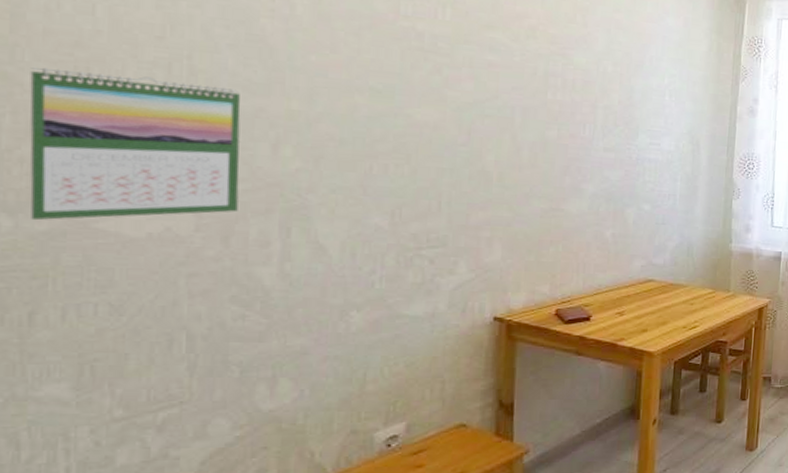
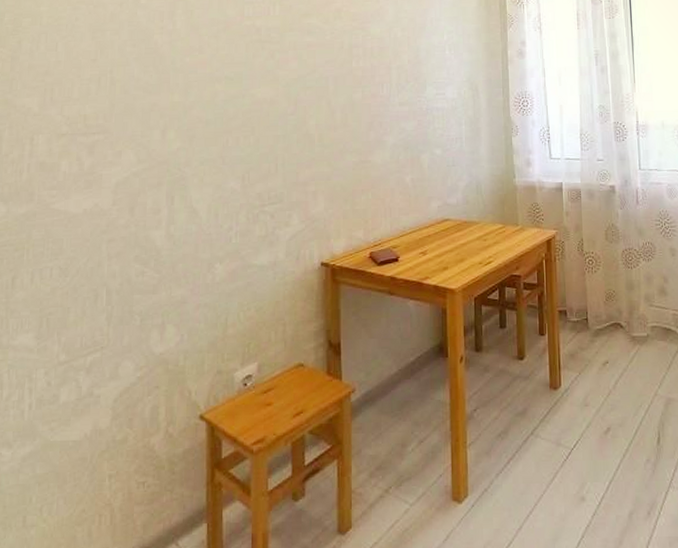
calendar: present [29,67,241,221] -> none [16,90,142,206]

